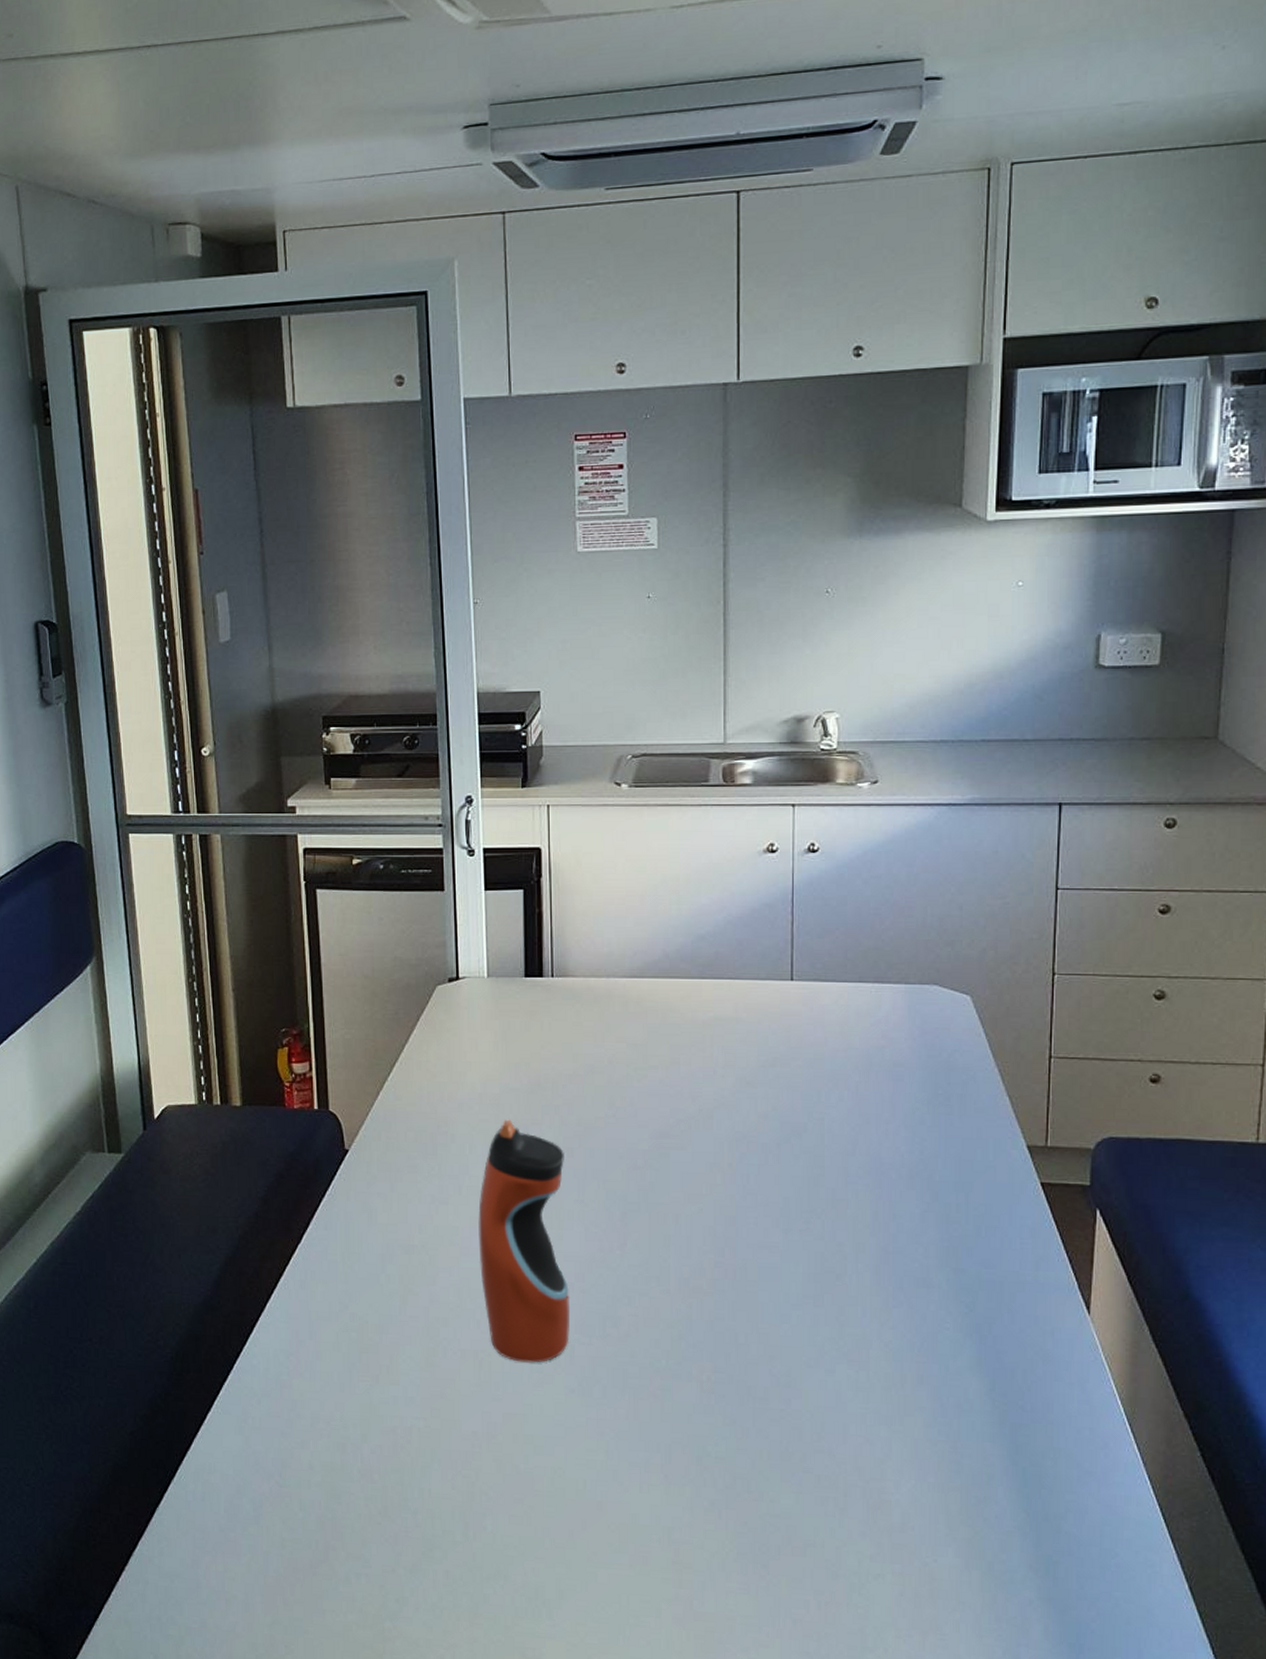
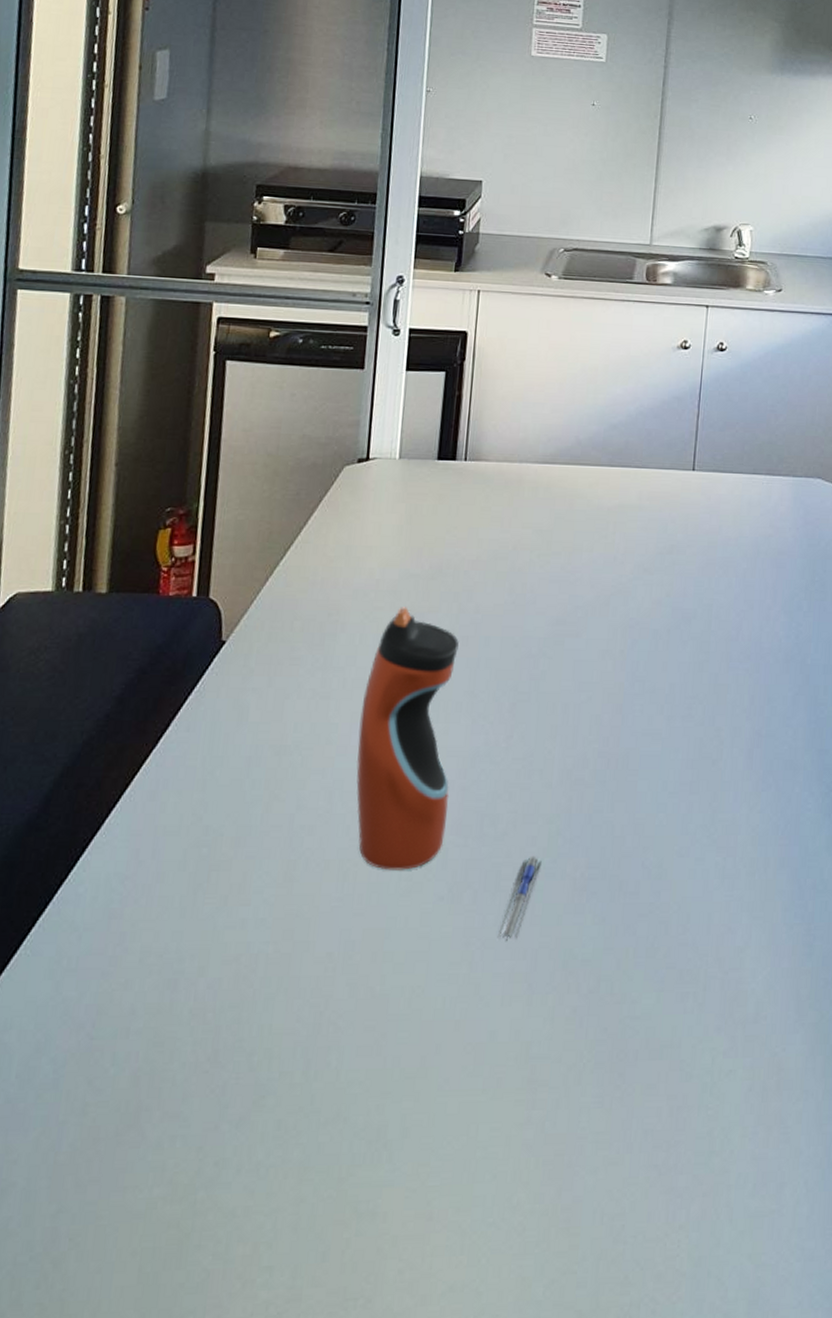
pen: none [630,1357,667,1435] -> present [497,855,542,942]

